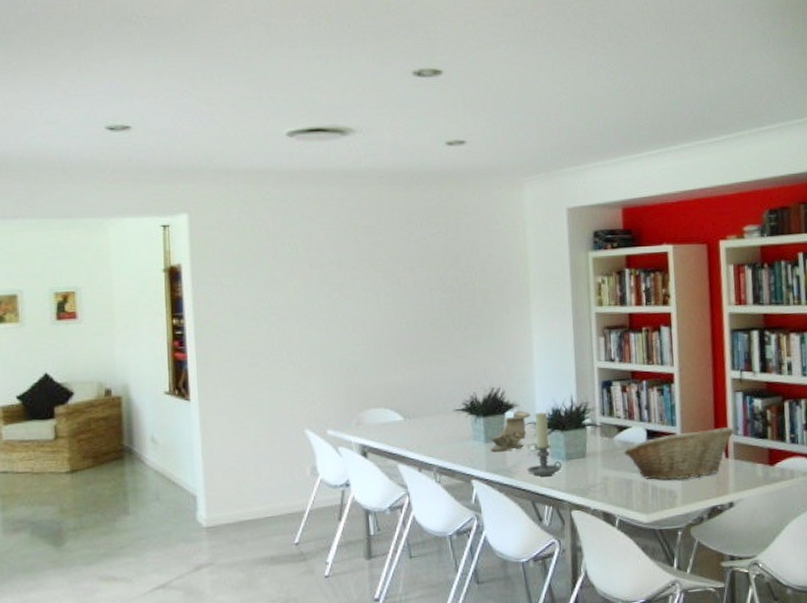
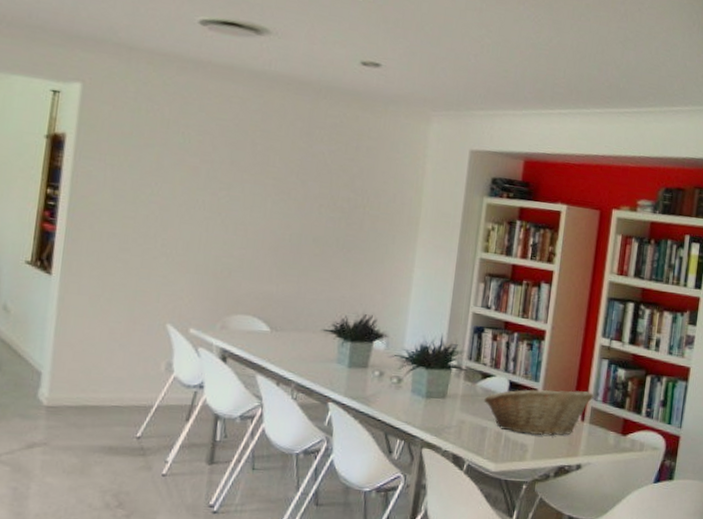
decorative bowl: present [490,410,531,452] -> none [353,341,399,380]
candle holder: present [527,412,561,476] -> none [385,346,420,410]

